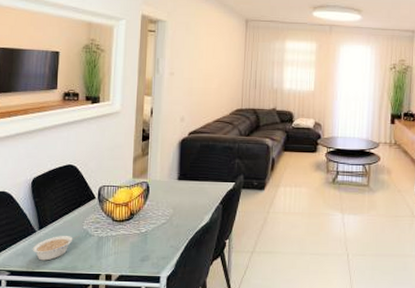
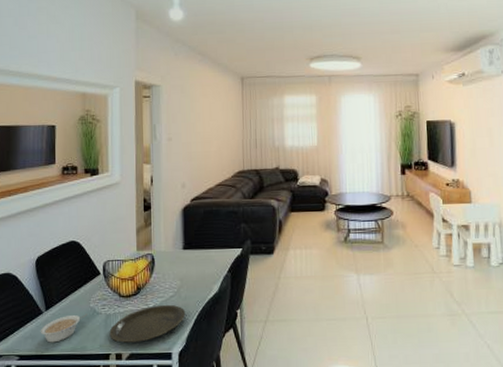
plate: none [100,231,176,265] -> present [109,304,186,343]

